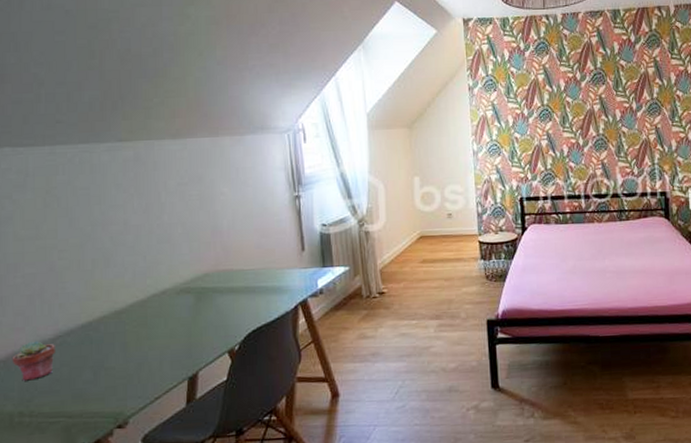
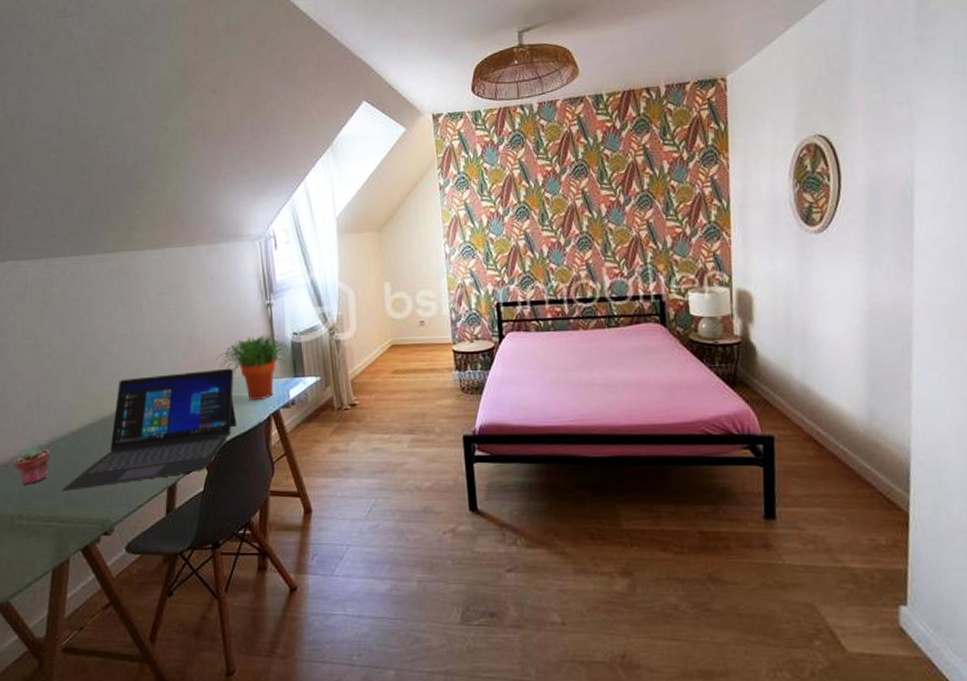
laptop: none [70,258,263,386] -> present [62,368,237,491]
potted plant: none [241,225,323,291] -> present [216,334,294,401]

